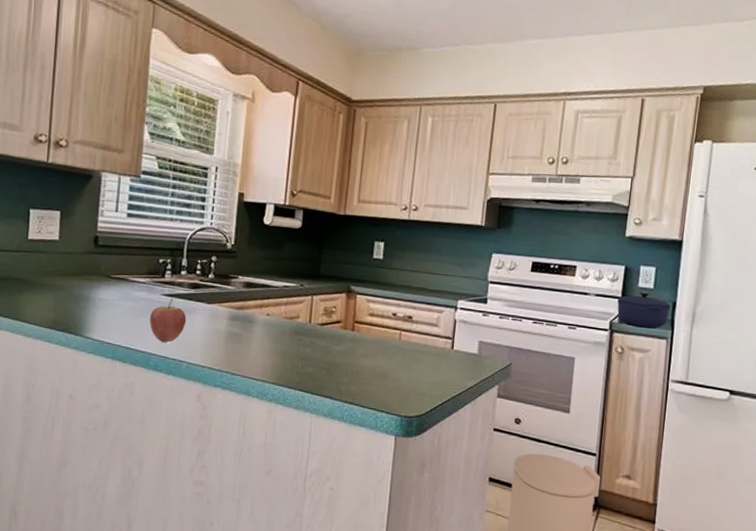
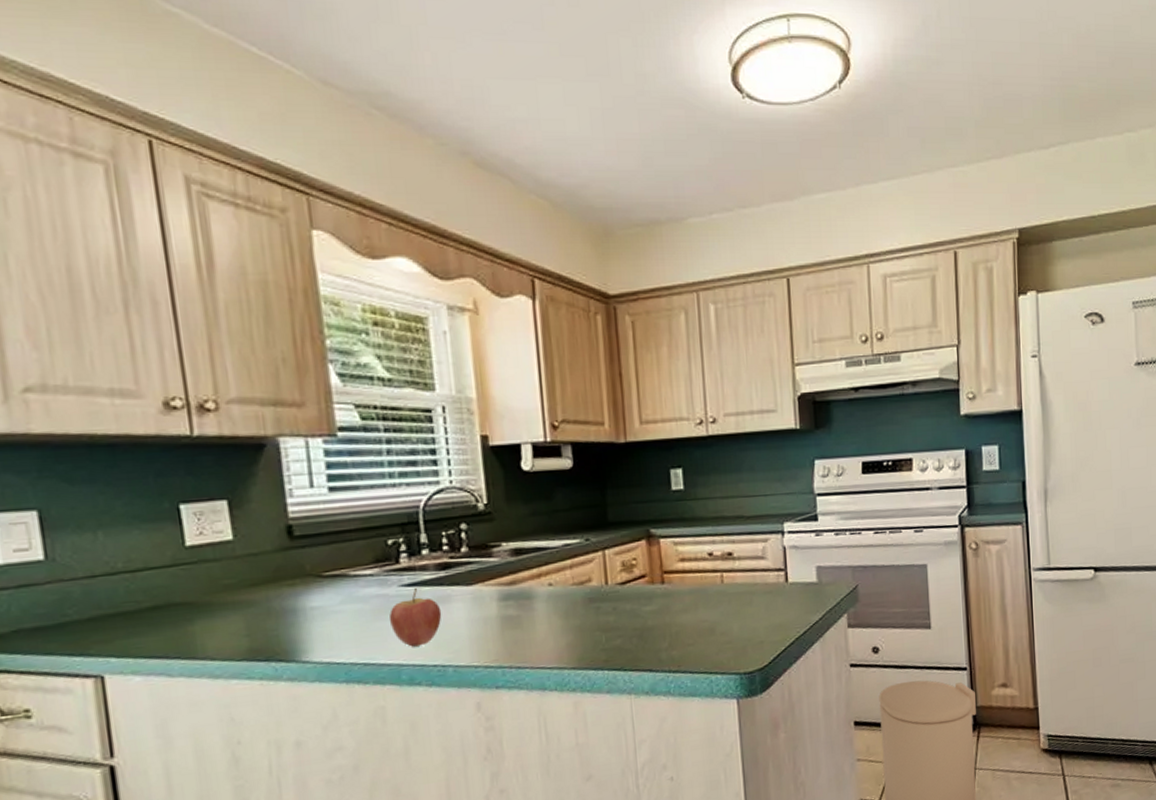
cooking pot: present [617,292,671,329] -> none [963,475,1020,517]

